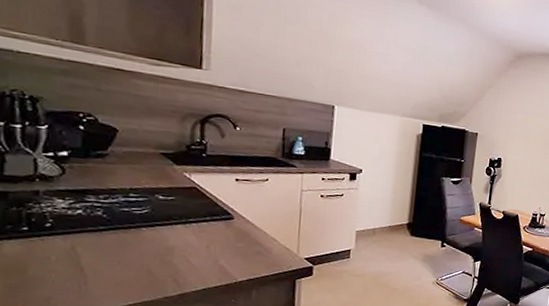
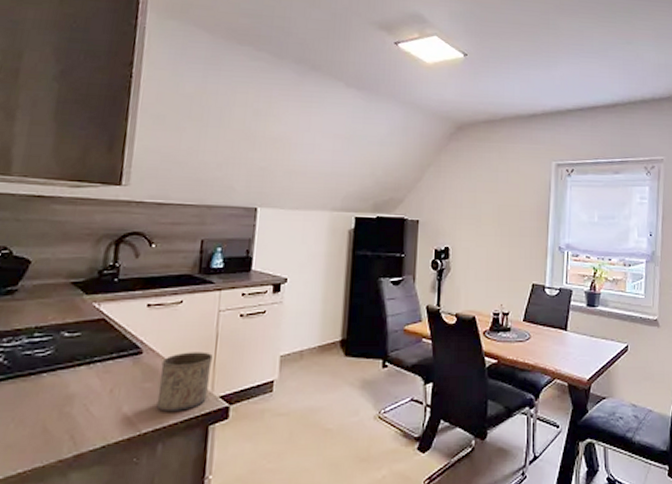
cup: none [249,221,297,267] -> present [156,352,213,412]

